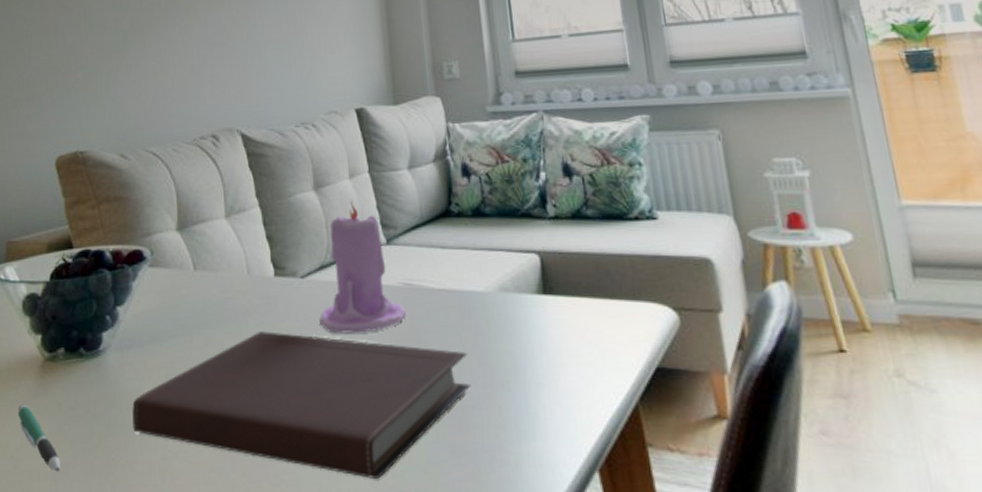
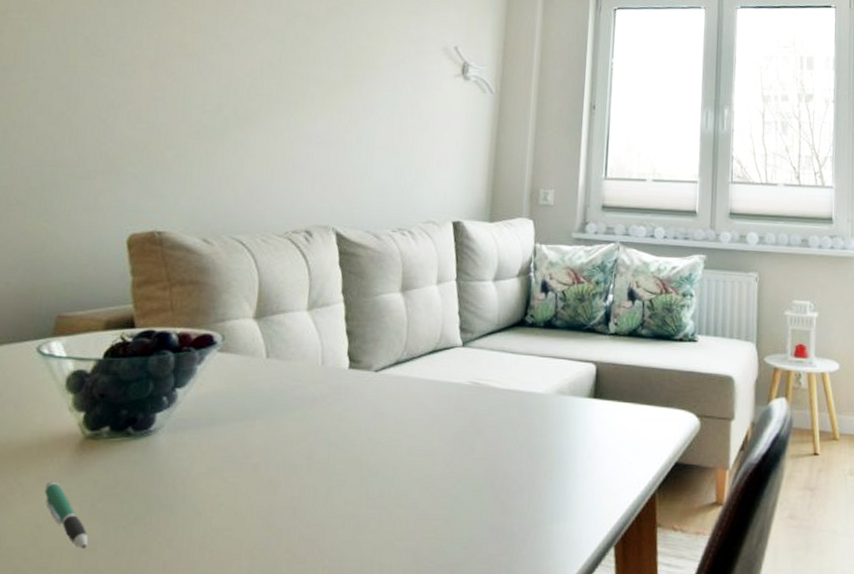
notebook: present [132,331,471,479] -> none [176,419,520,554]
candle: present [319,199,407,334] -> none [387,303,470,425]

